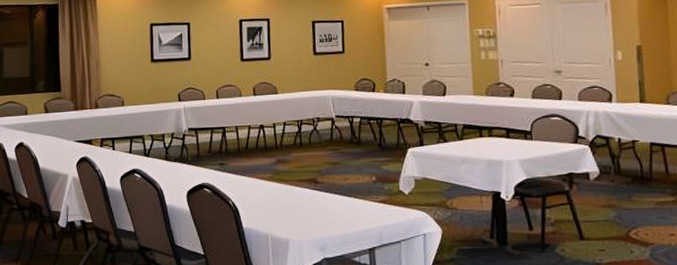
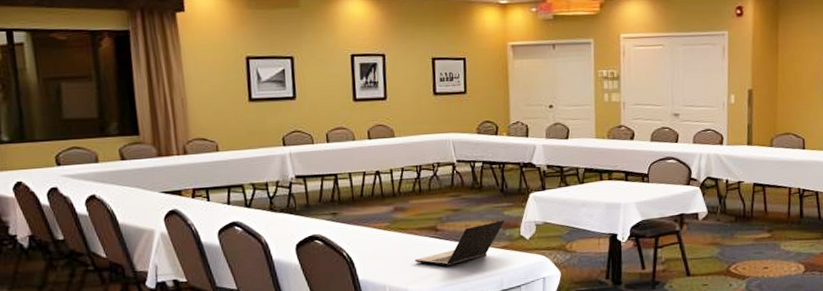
laptop: none [295,174,384,218] -> present [414,220,505,266]

